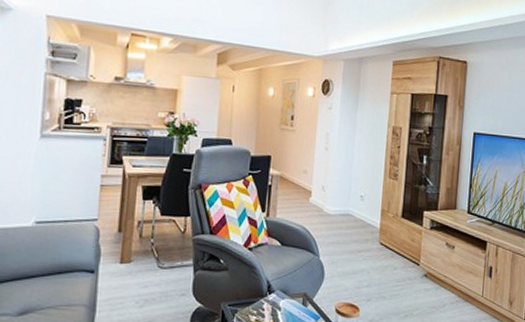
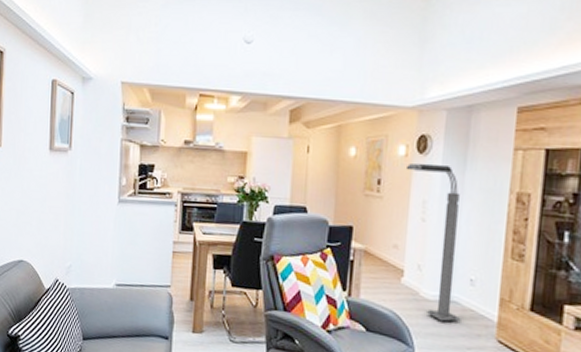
floor lamp: none [313,103,354,232] -> present [405,164,461,322]

